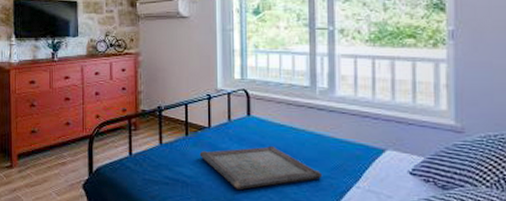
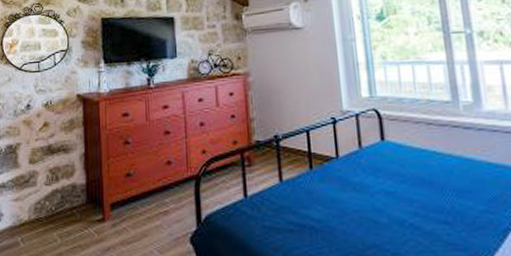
serving tray: present [199,146,323,190] -> none [328,177,480,235]

